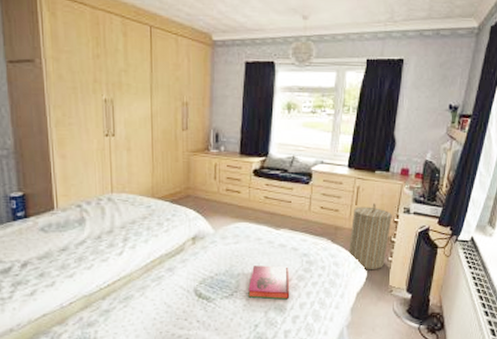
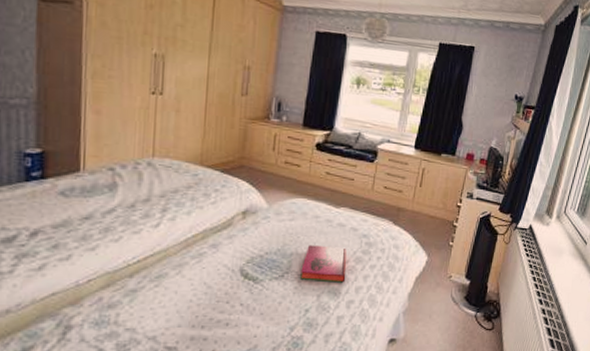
laundry hamper: present [348,203,392,269] -> none [409,186,456,254]

